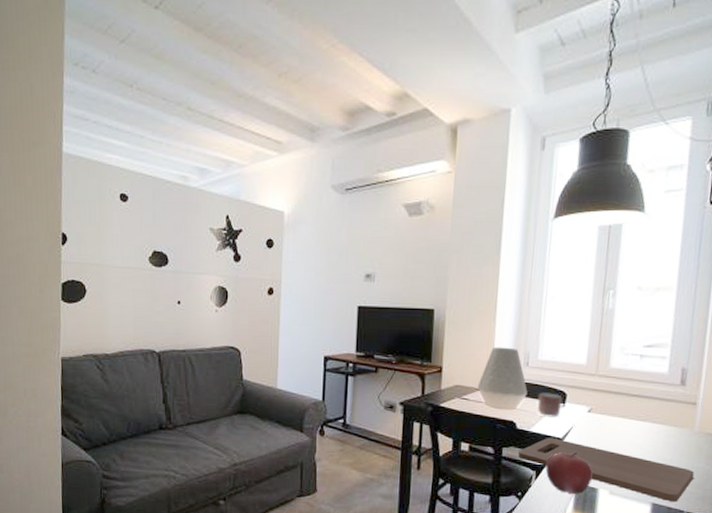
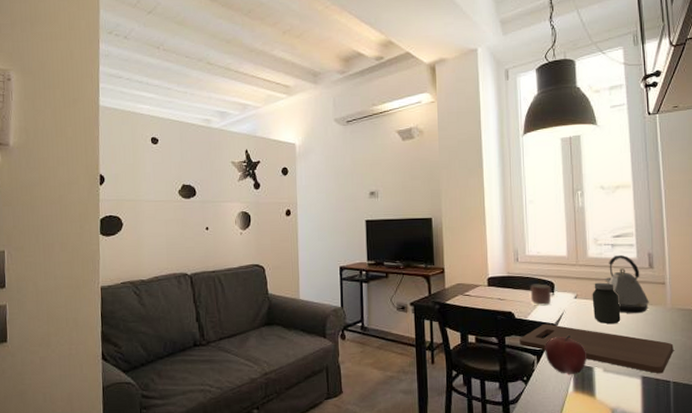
vase: present [477,346,528,411] -> none [476,246,520,303]
jar: none [607,396,640,444] -> present [592,282,621,324]
kettle: none [626,367,674,435] -> present [605,254,649,314]

